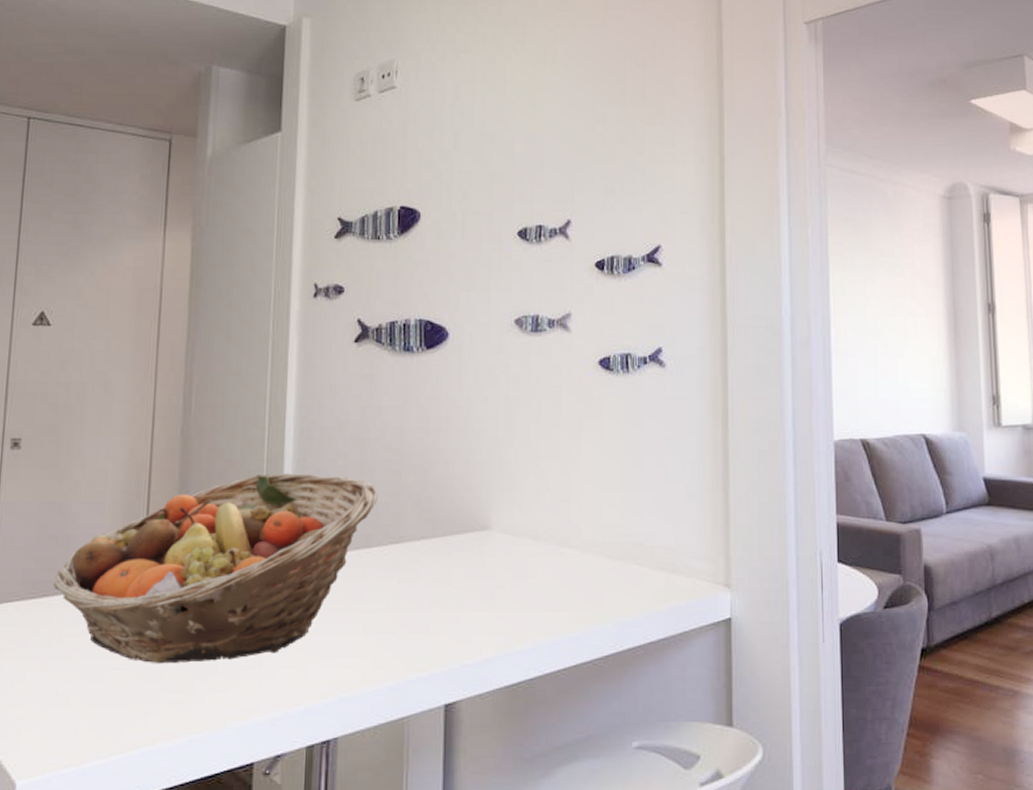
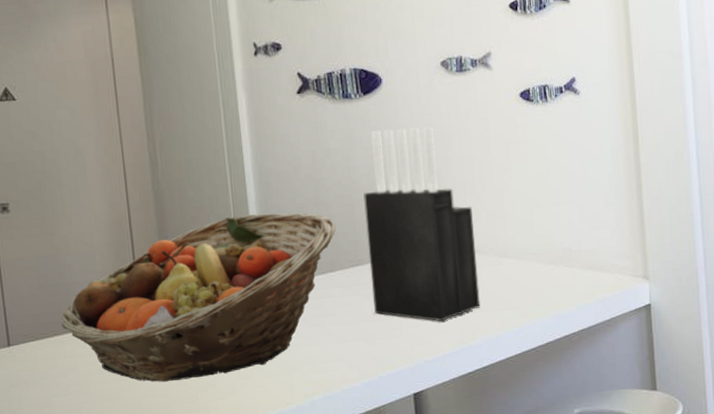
knife block: none [410,390,534,619] -> present [363,127,481,322]

